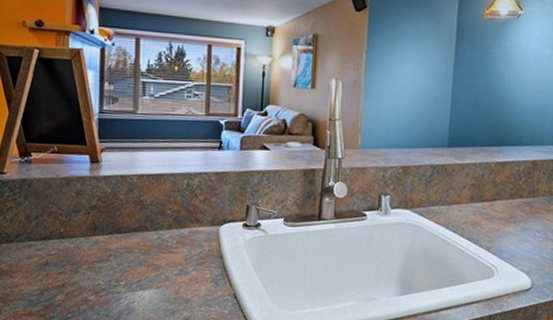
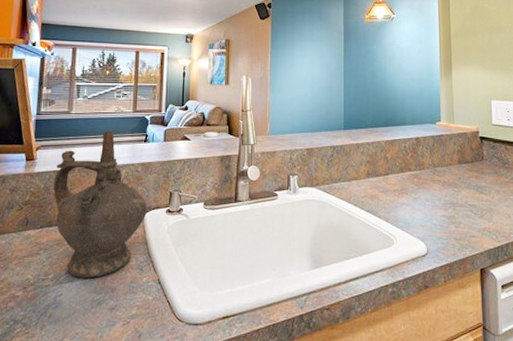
ceremonial vessel: none [121,135,222,288] -> present [53,131,147,279]

